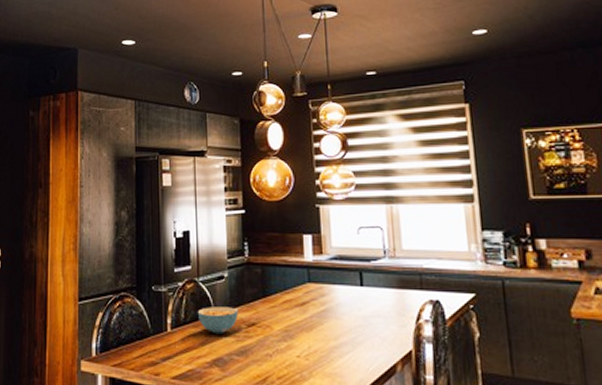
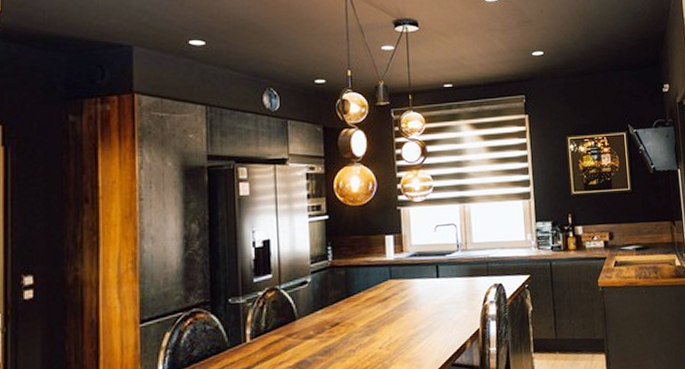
cereal bowl: present [198,307,238,335] -> none [280,310,322,339]

